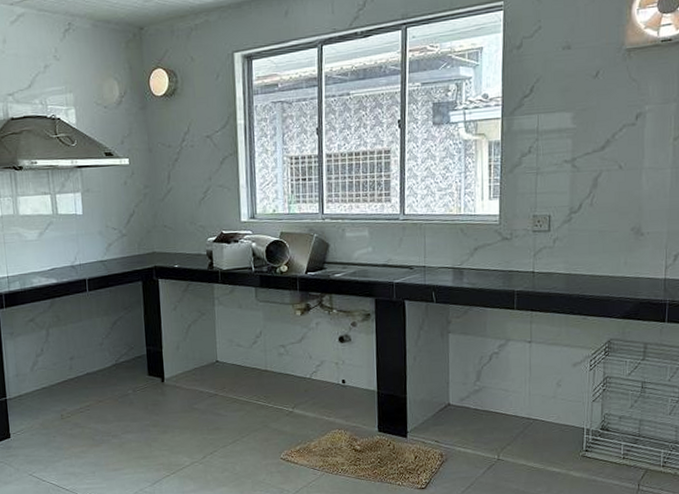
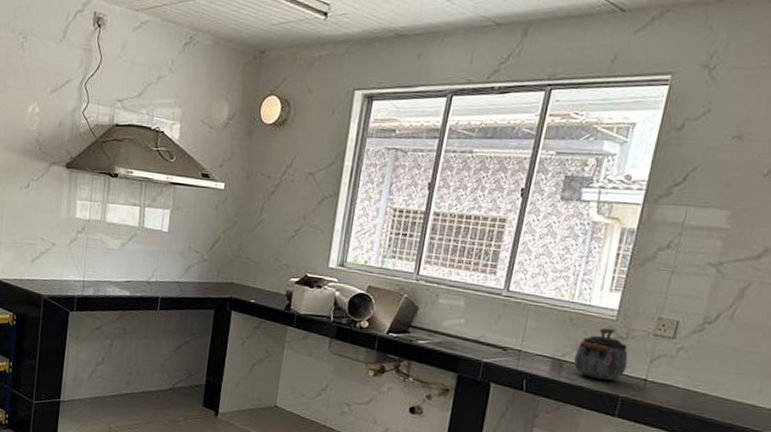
kettle: none [471,232,516,280] -> present [573,327,628,381]

